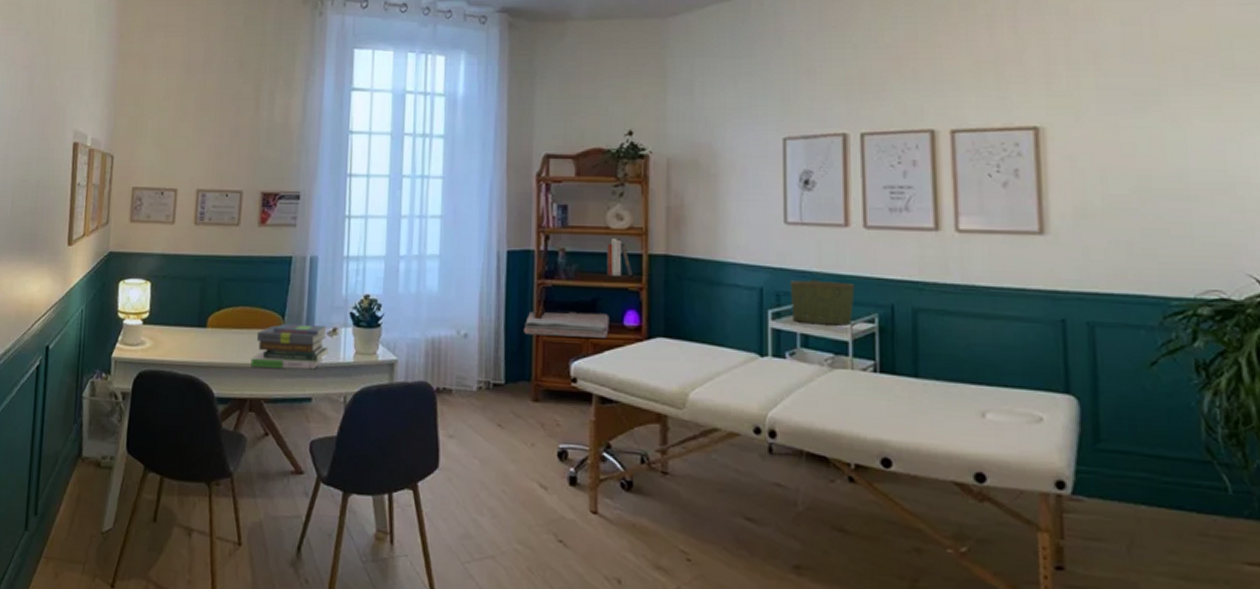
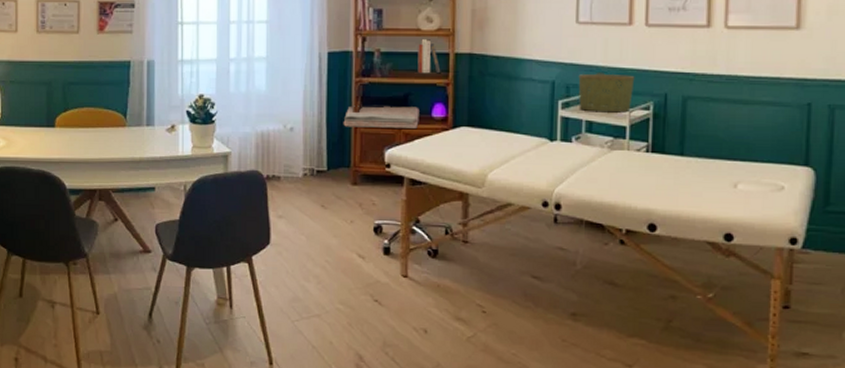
books: present [250,323,329,370] -> none [98,121,168,163]

